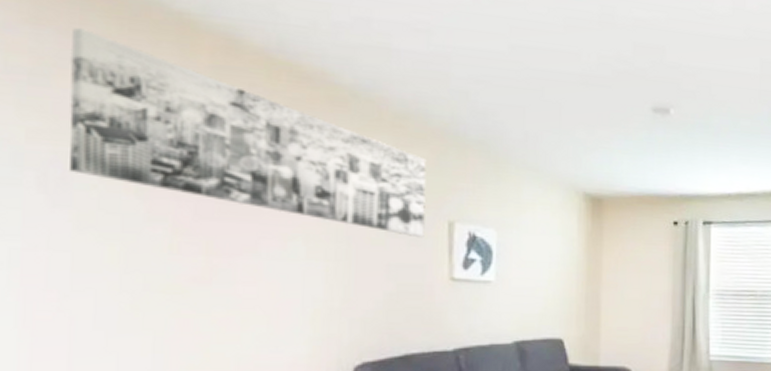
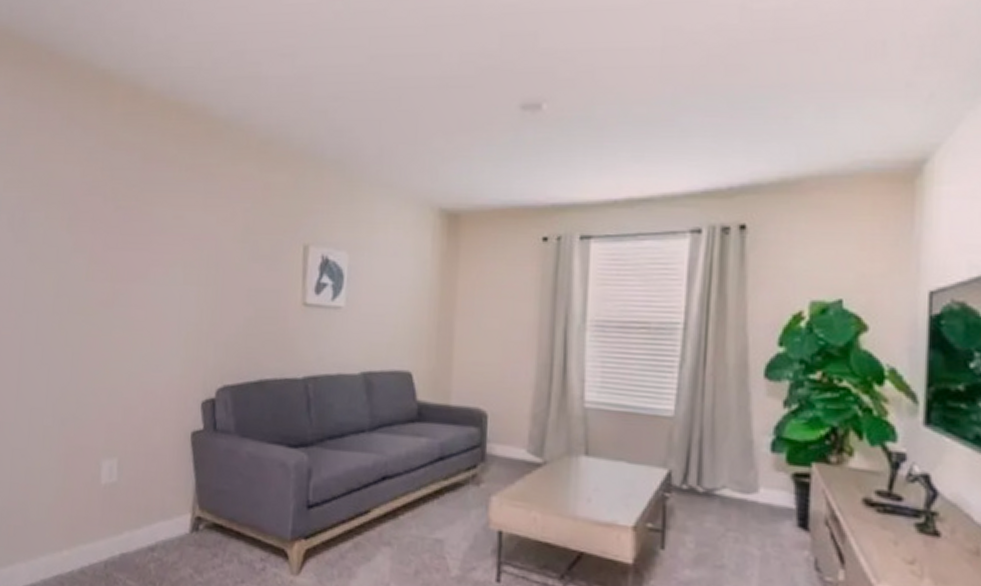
wall art: present [69,27,427,238] -> none [28,93,286,263]

